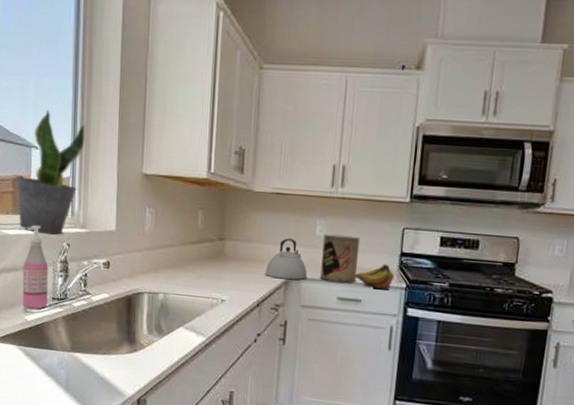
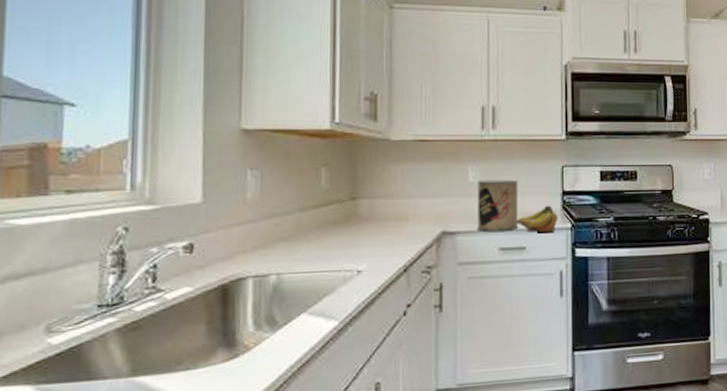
potted plant: present [17,109,85,234] -> none [37,55,153,218]
soap dispenser: present [22,225,48,309] -> none [43,208,91,327]
kettle: present [264,238,308,280] -> none [411,189,463,236]

